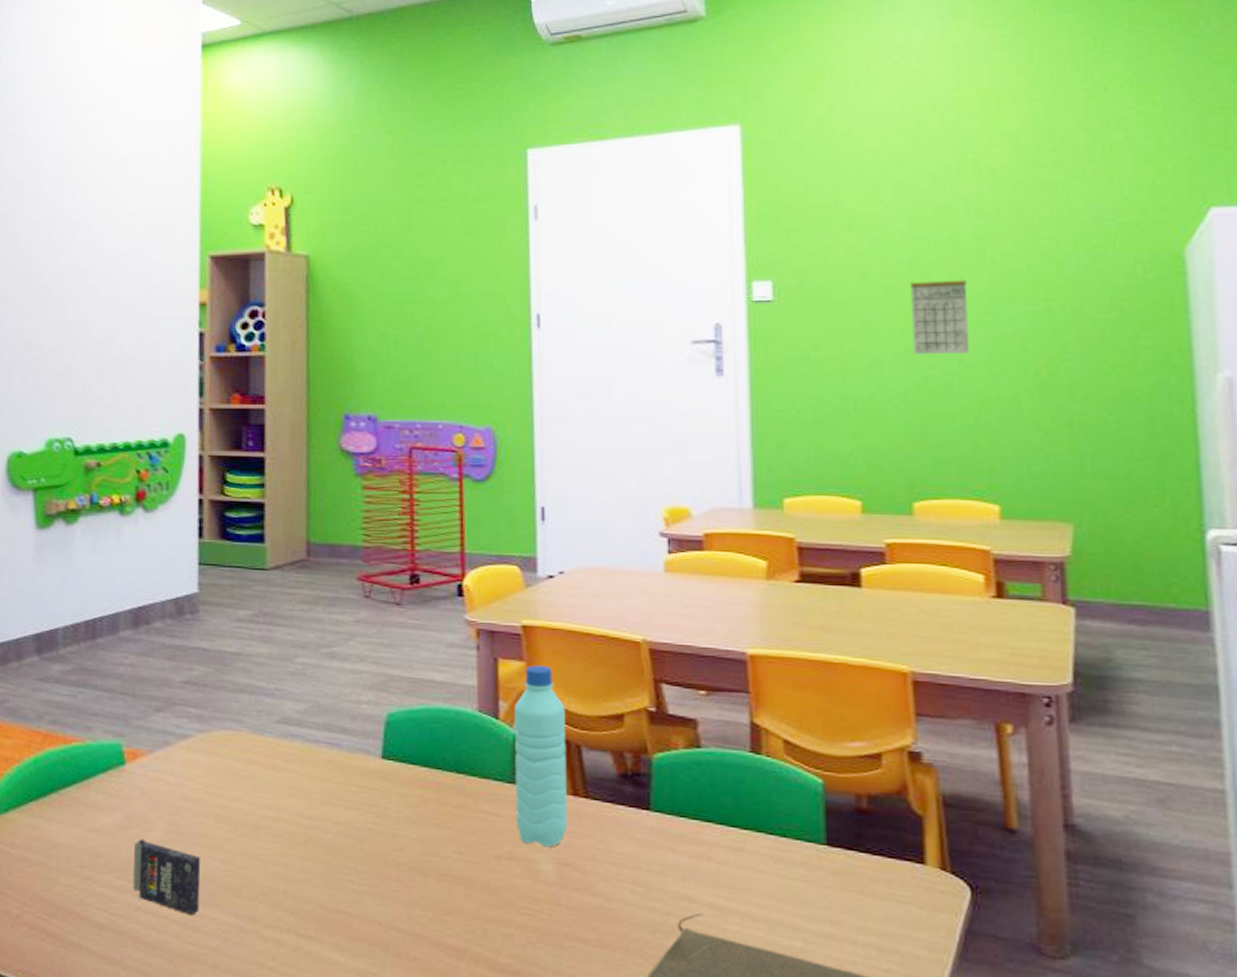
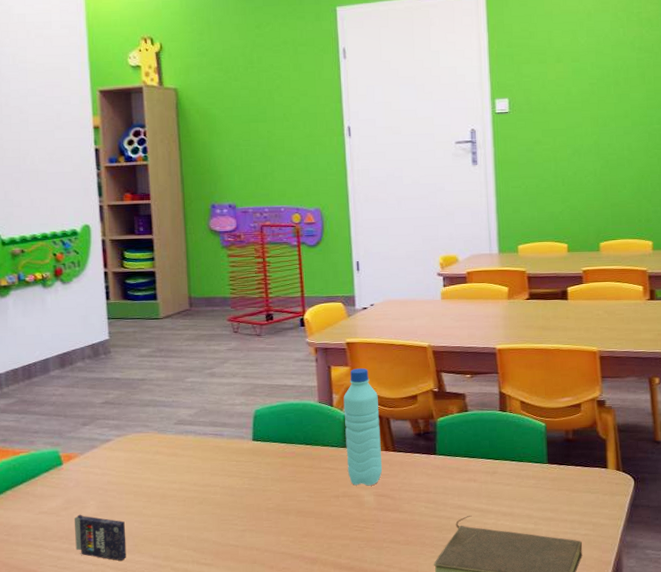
calendar: present [910,278,969,355] -> none [597,93,634,146]

